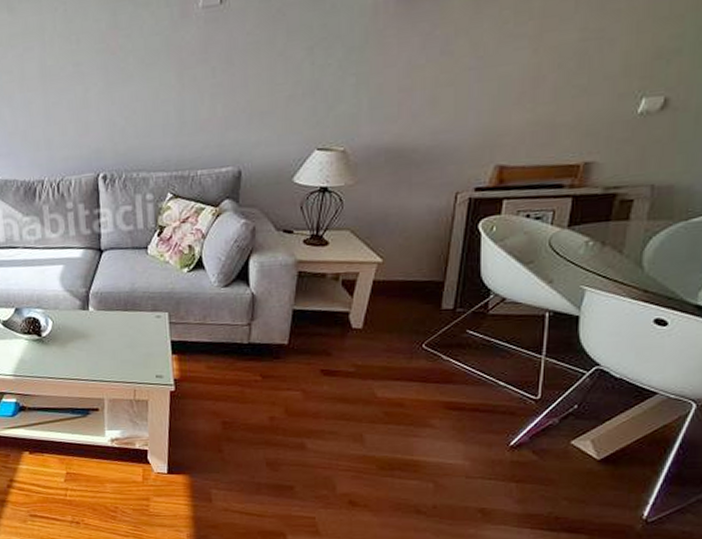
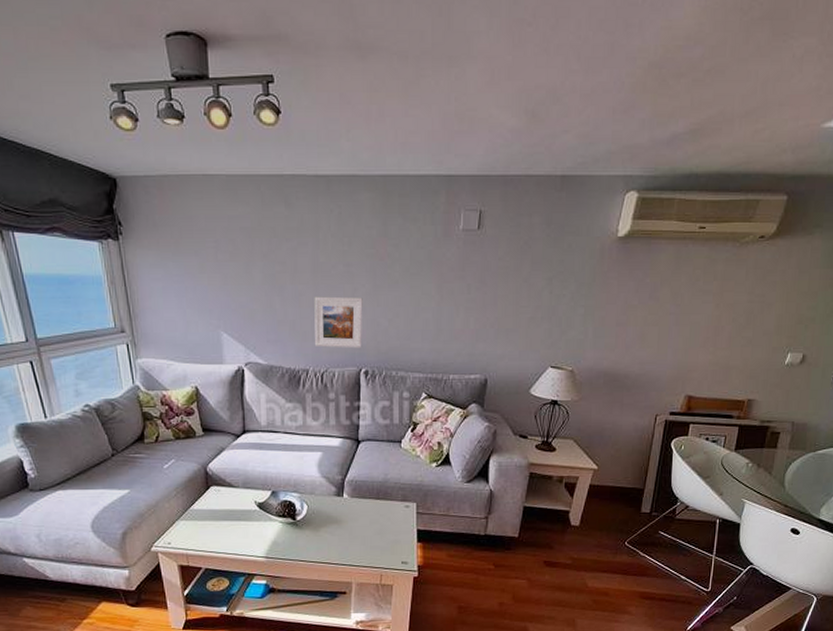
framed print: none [44,97,99,155] -> present [314,296,363,349]

